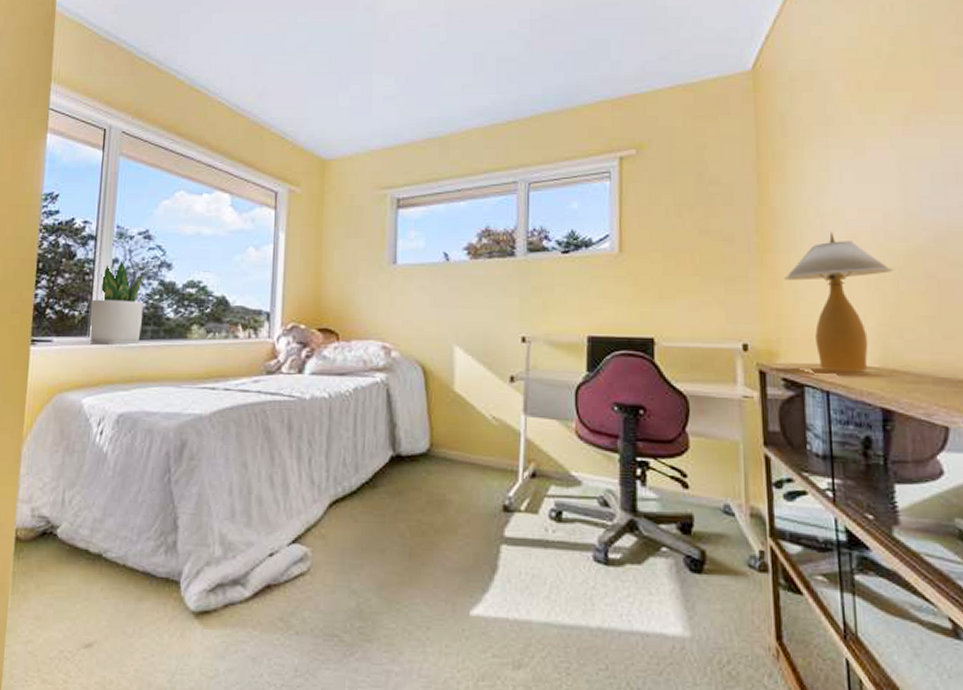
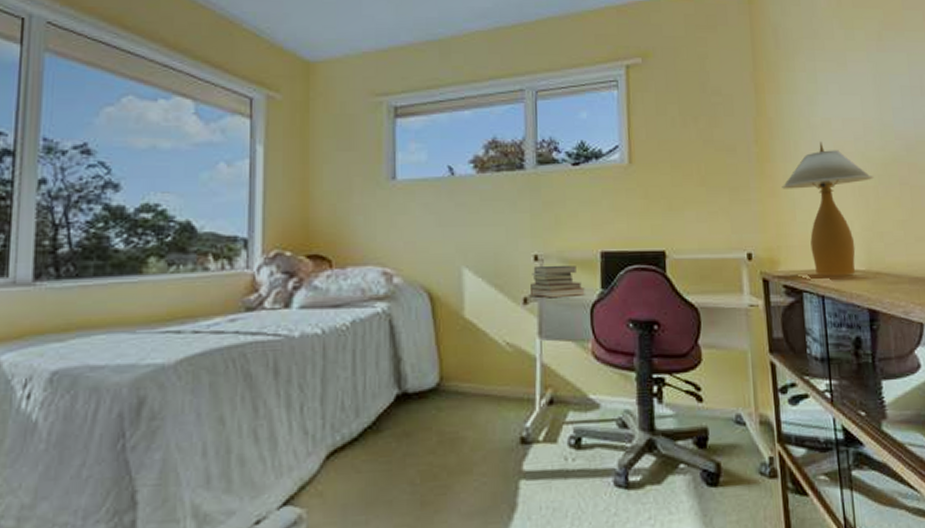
planter: present [89,260,149,345] -> none [7,181,89,286]
books: none [518,347,570,378] -> present [531,265,585,299]

